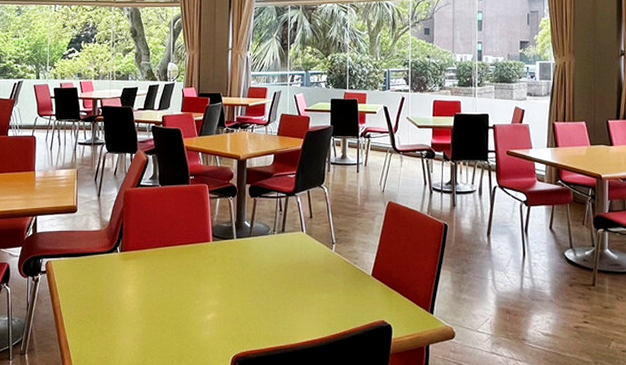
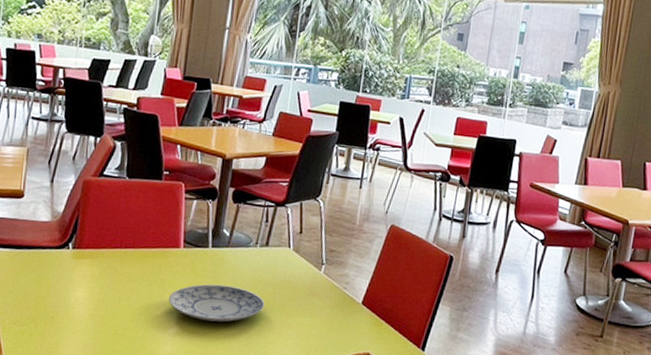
plate: none [204,271,287,305] -> present [168,284,265,322]

